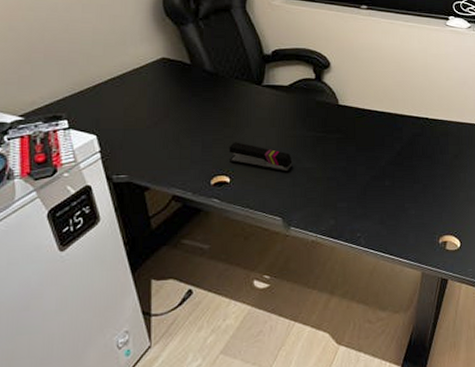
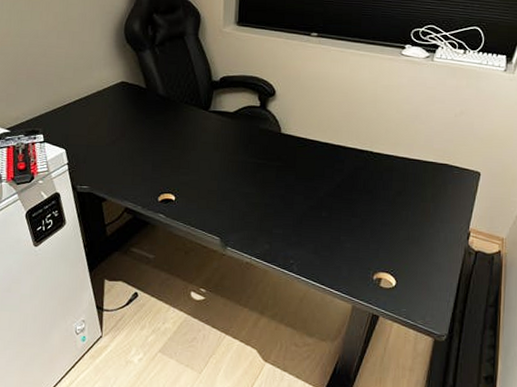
stapler: present [228,142,293,173] -> none [175,163,233,196]

